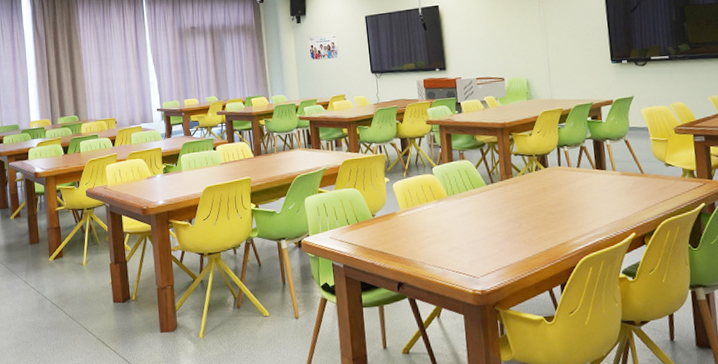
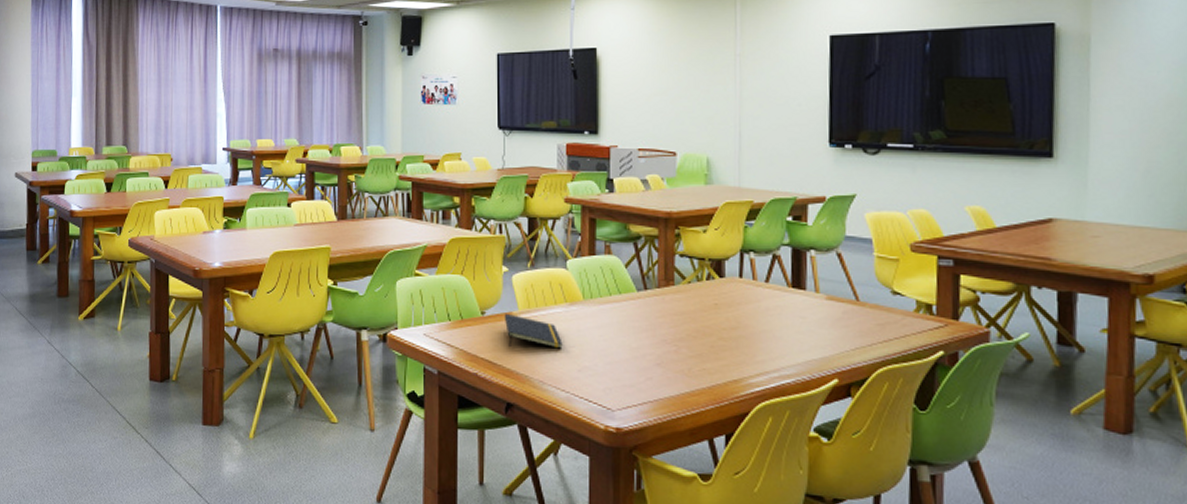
notepad: none [389,213,436,239] -> present [504,313,563,349]

